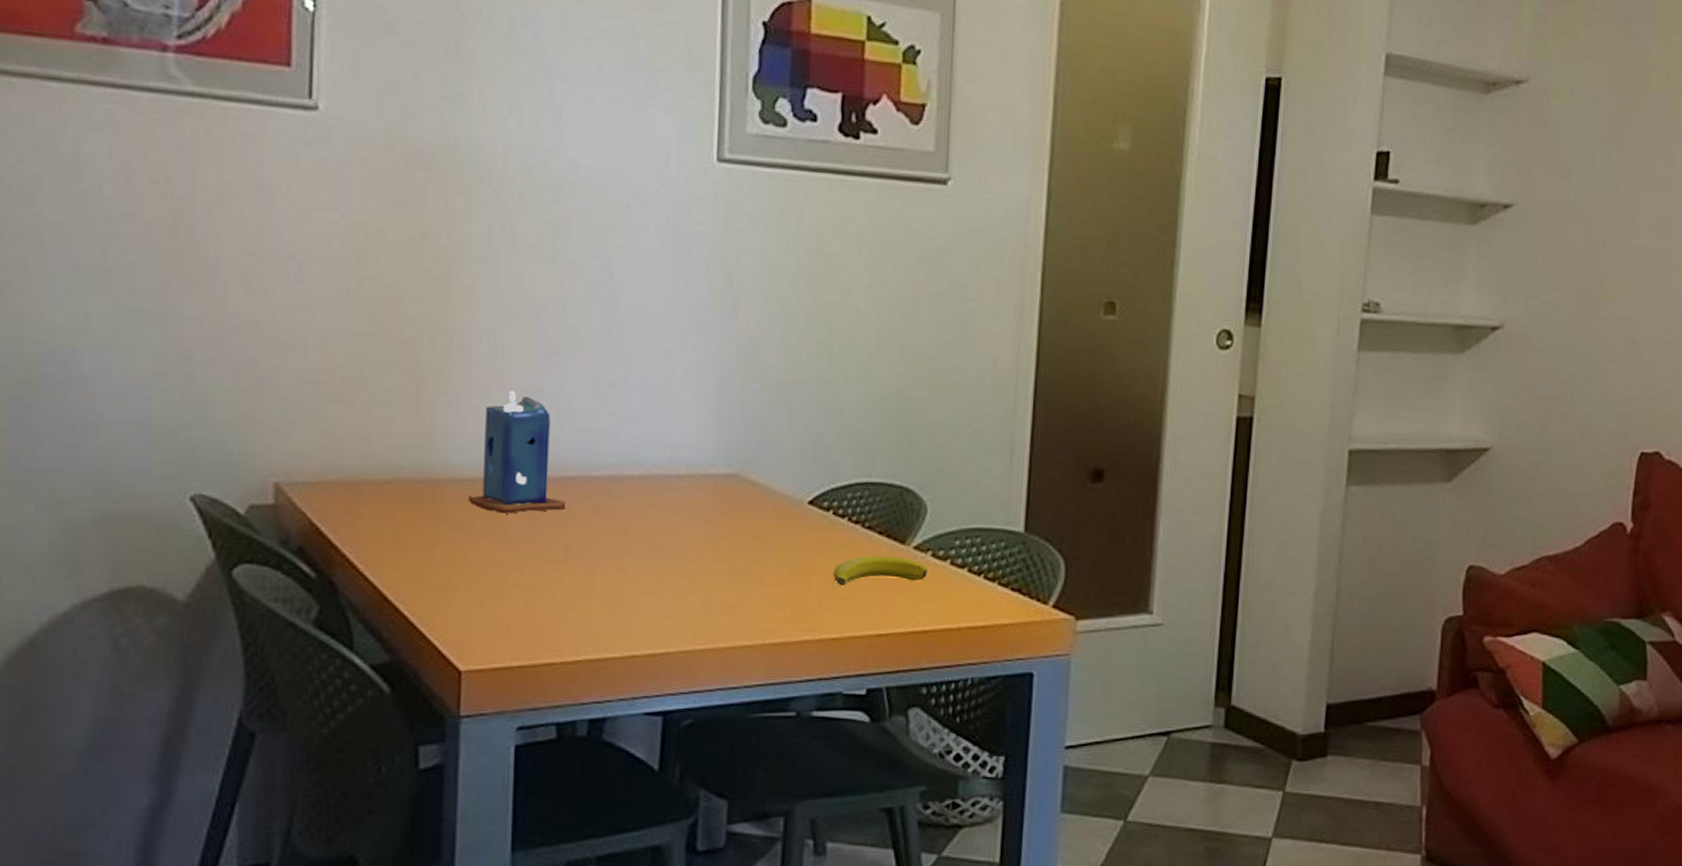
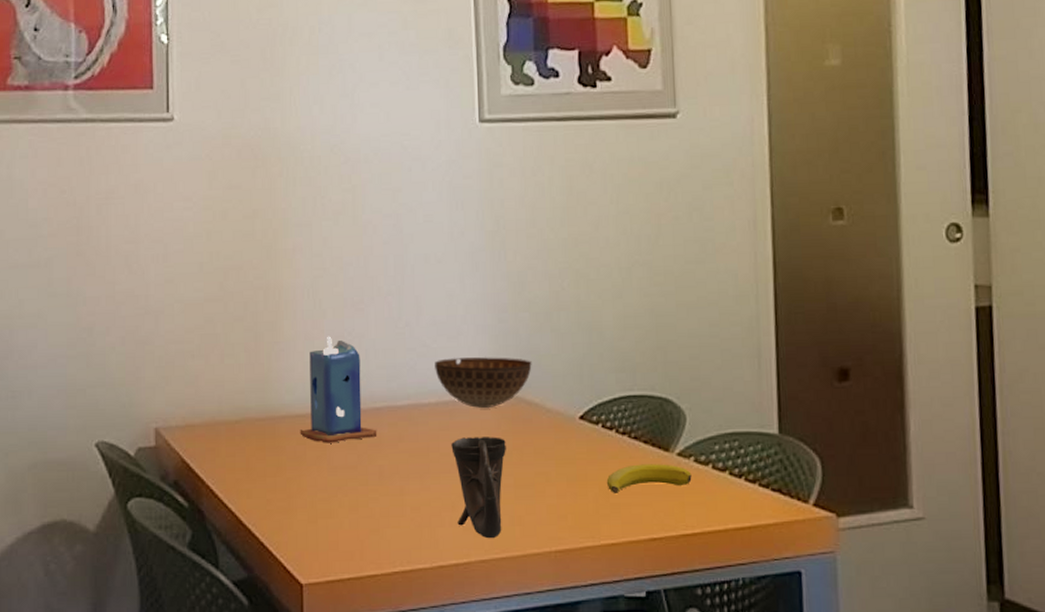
bowl: none [642,427,759,485] -> present [435,357,532,408]
cup: none [656,516,721,628] -> present [451,437,506,539]

